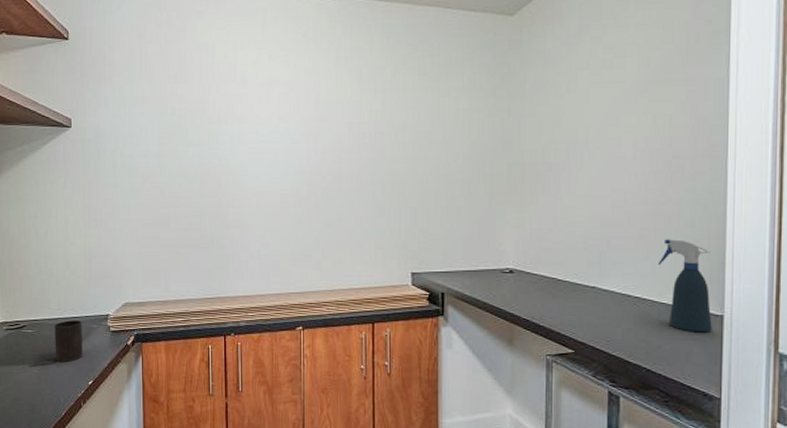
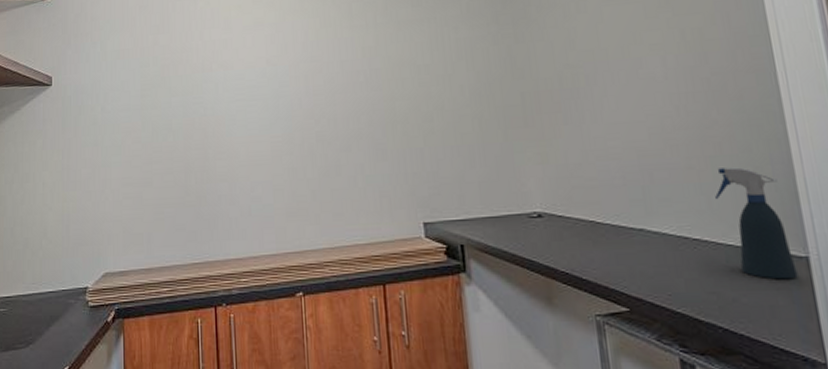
cup: present [54,320,83,362] -> none [28,295,58,345]

